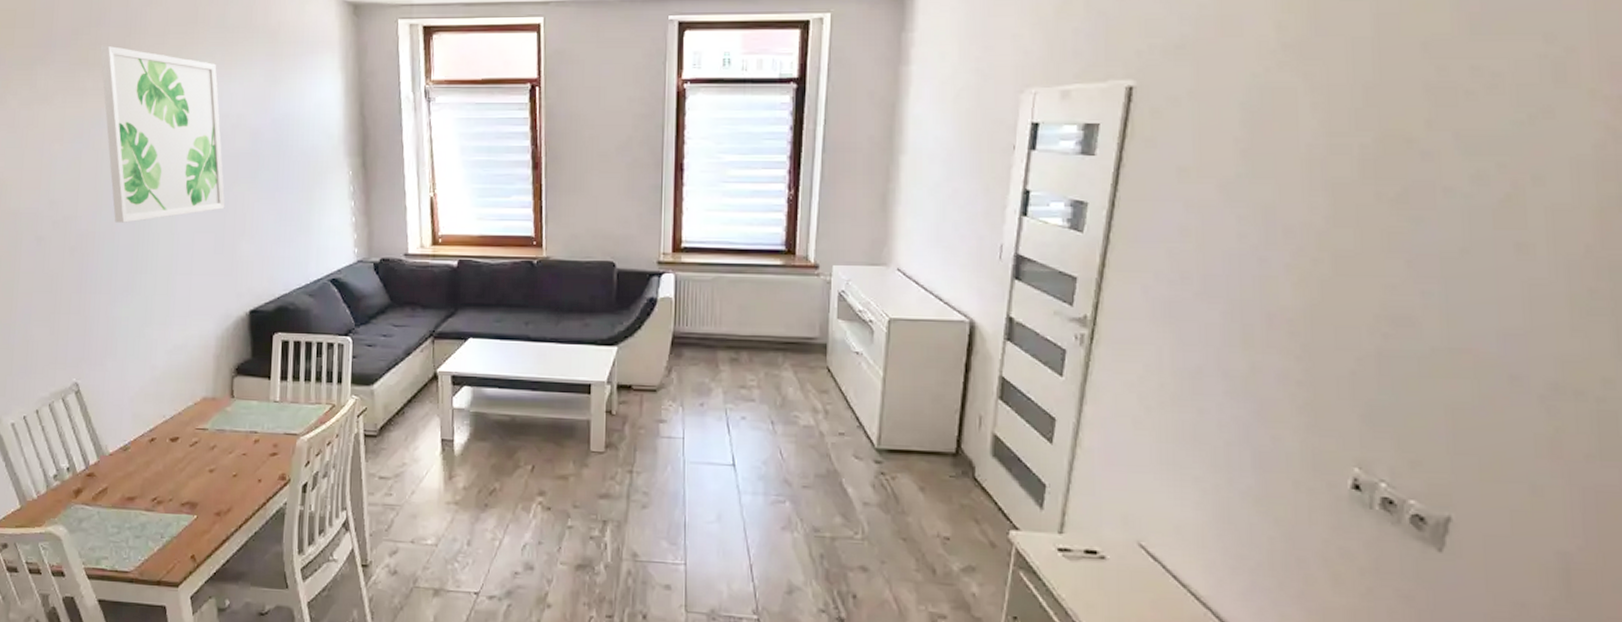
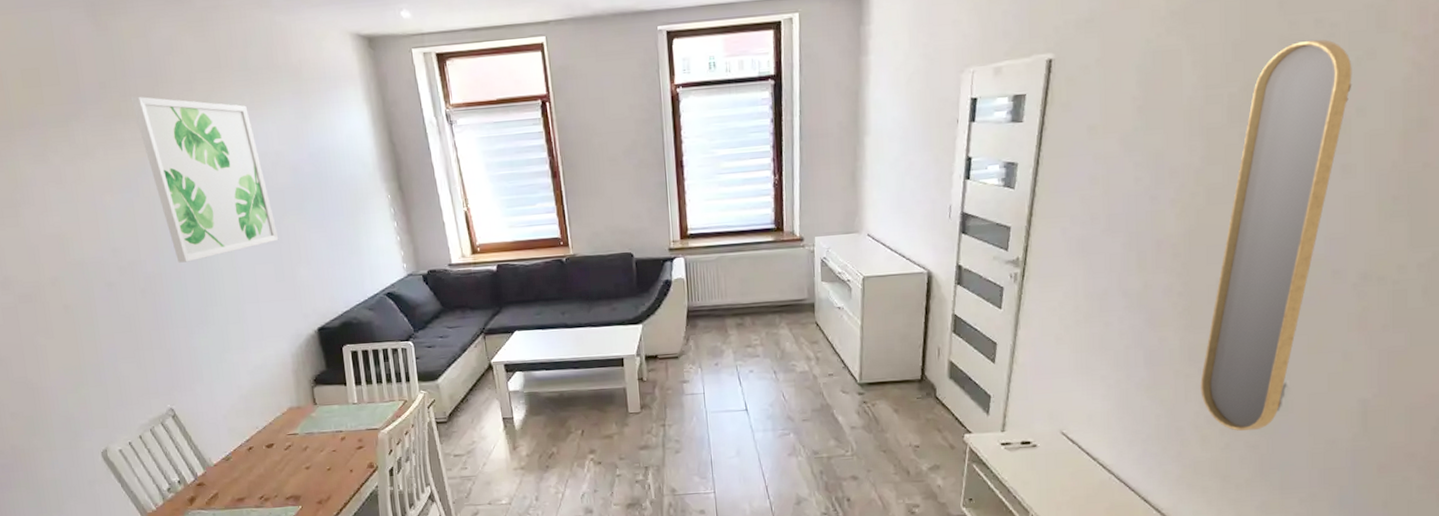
home mirror: none [1329,89,1525,576] -> present [1200,39,1352,431]

